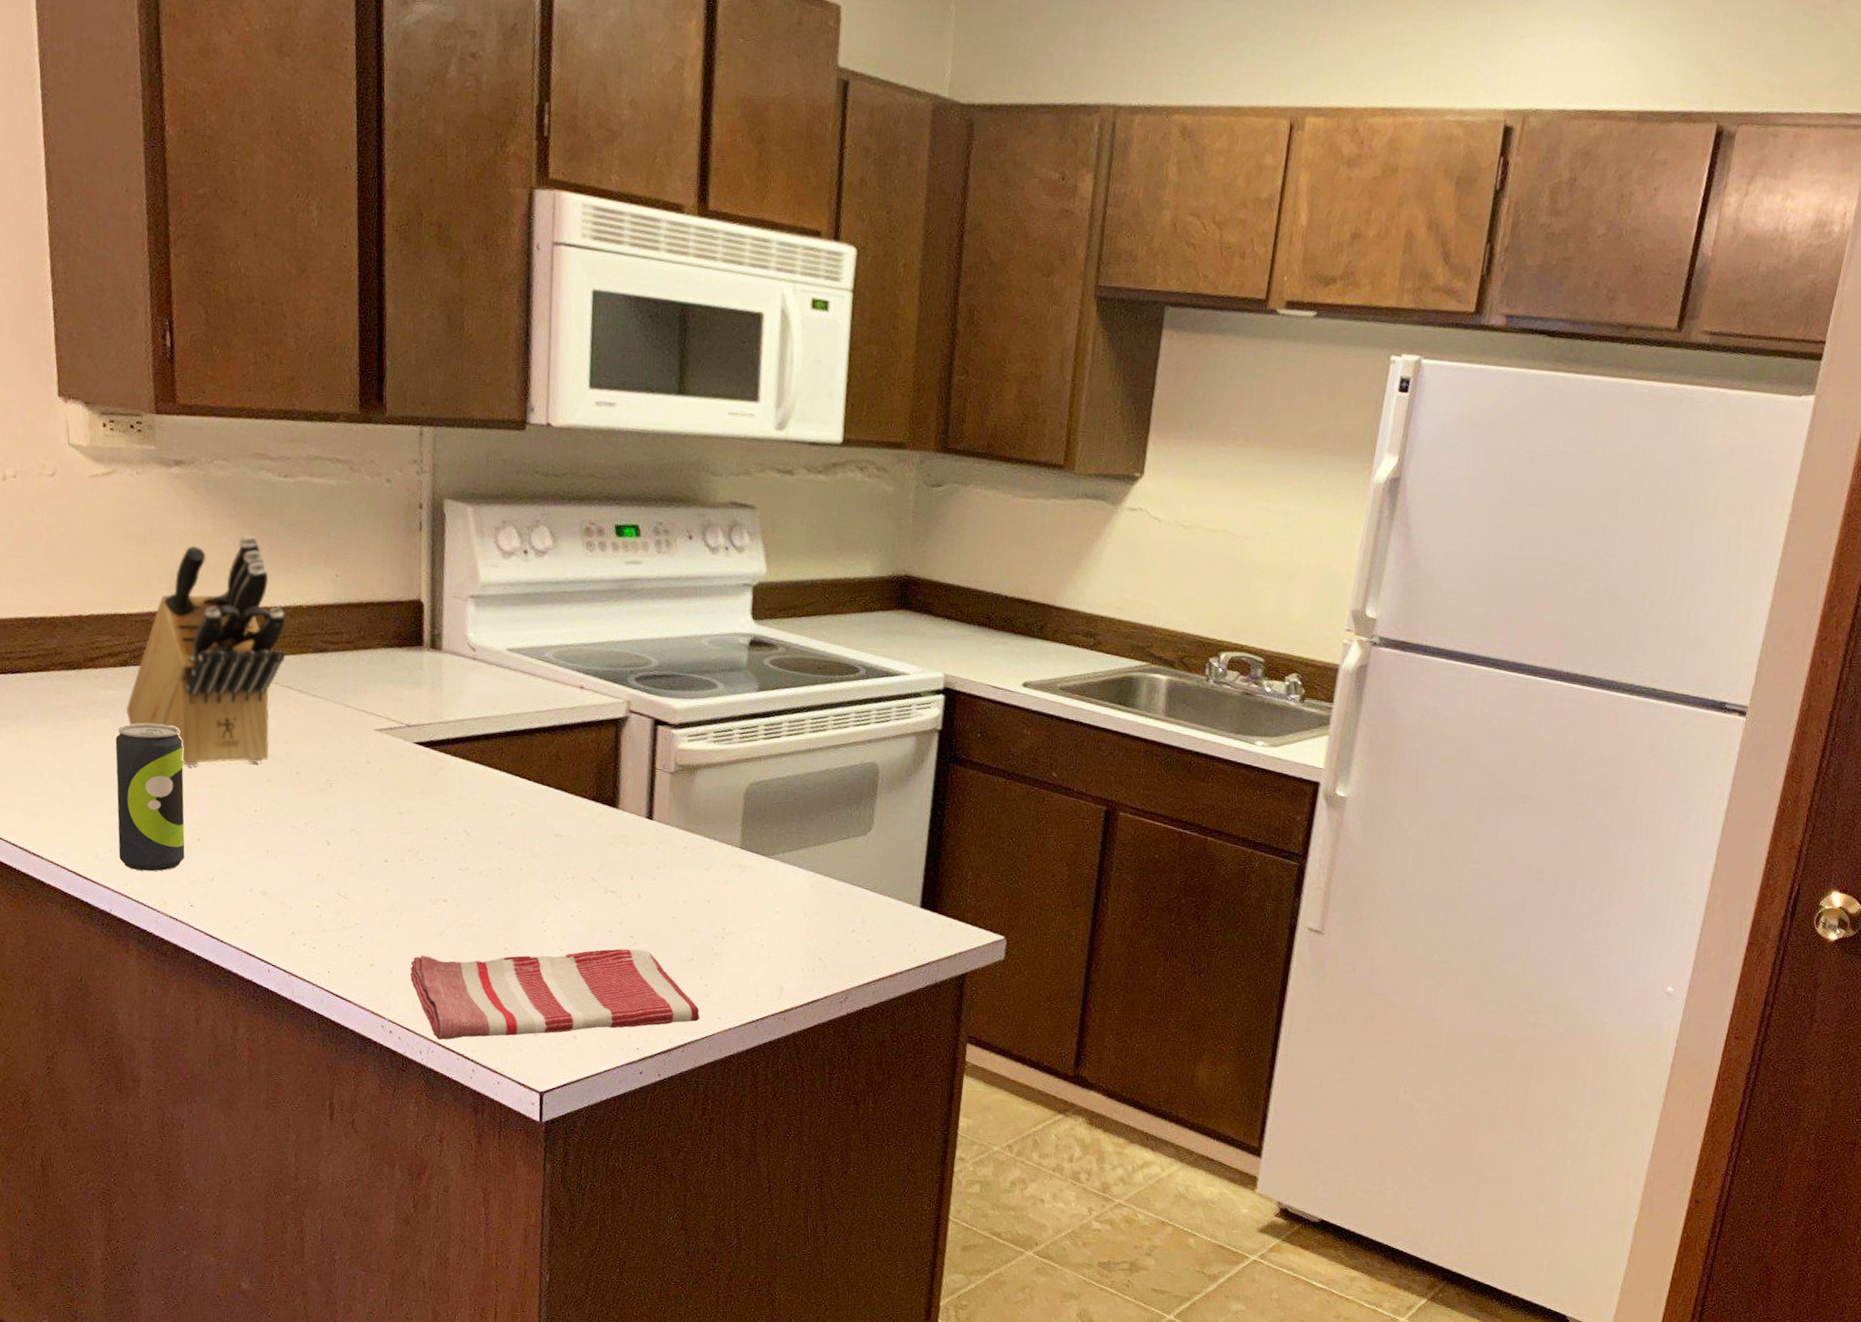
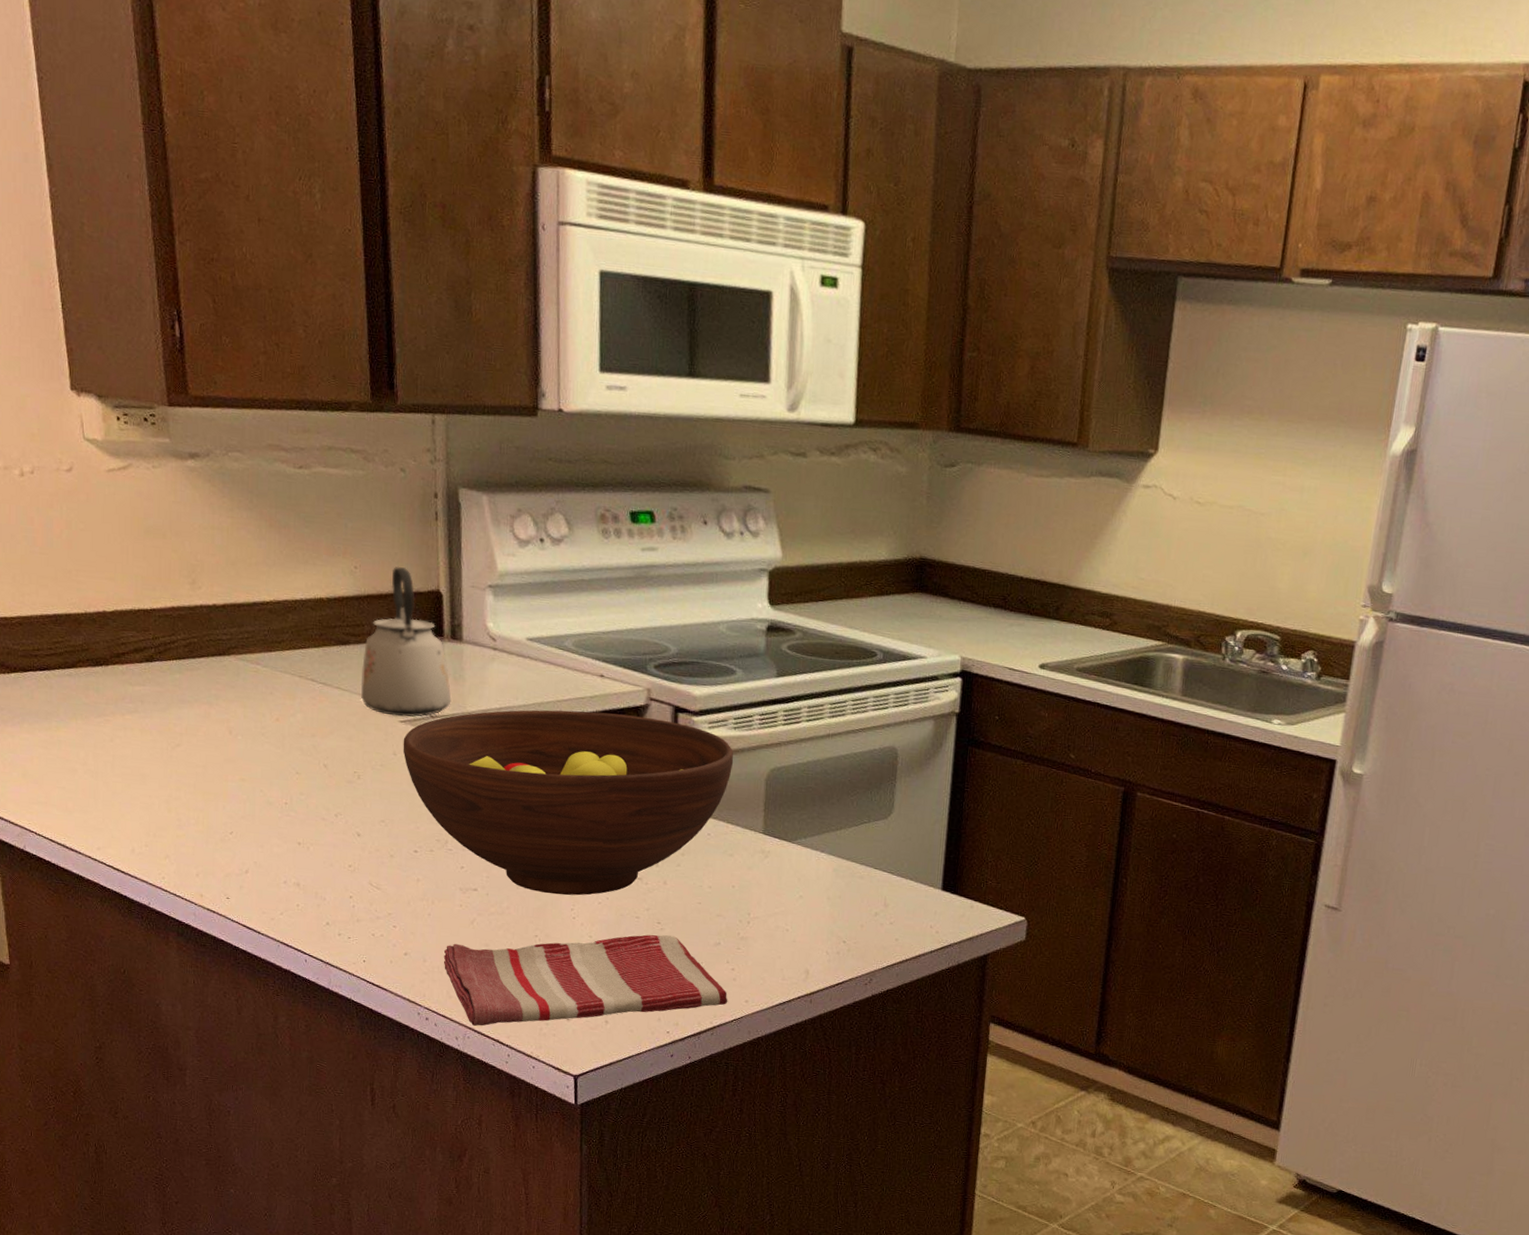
beverage can: present [115,723,185,872] -> none [145,718,219,865]
knife block: present [126,535,285,766] -> none [154,528,308,760]
kettle: none [337,575,429,726] -> present [360,566,452,717]
fruit bowl: none [377,720,713,908] -> present [403,709,734,896]

